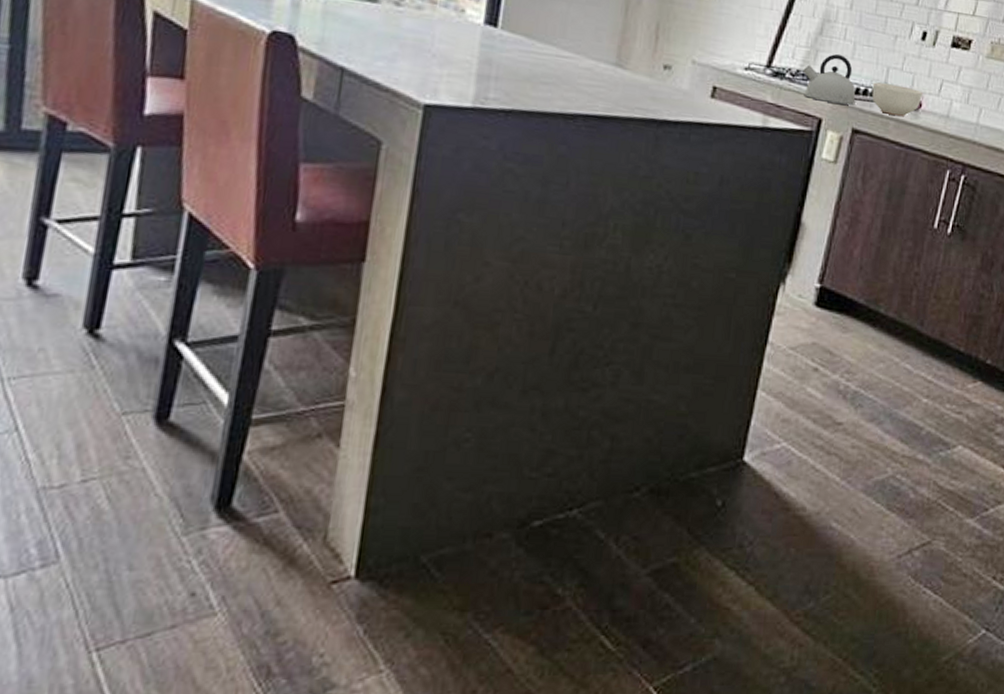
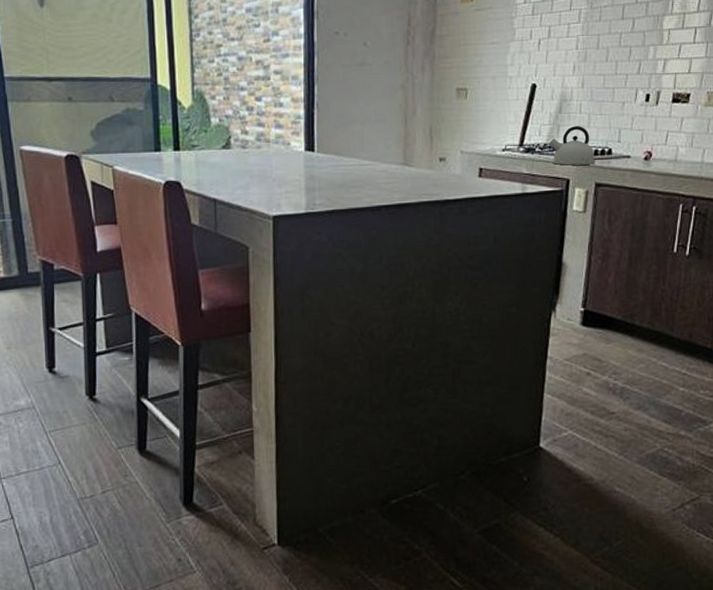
bowl: present [872,82,924,117] -> none [608,142,652,167]

